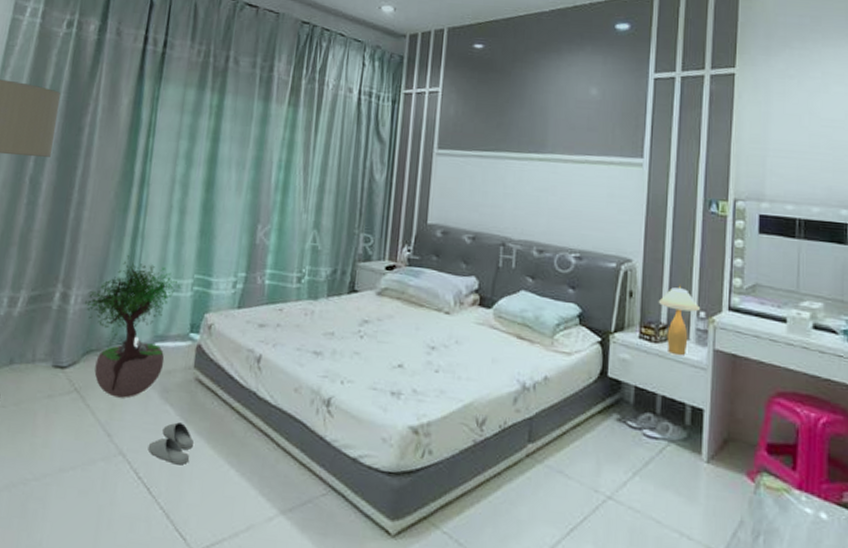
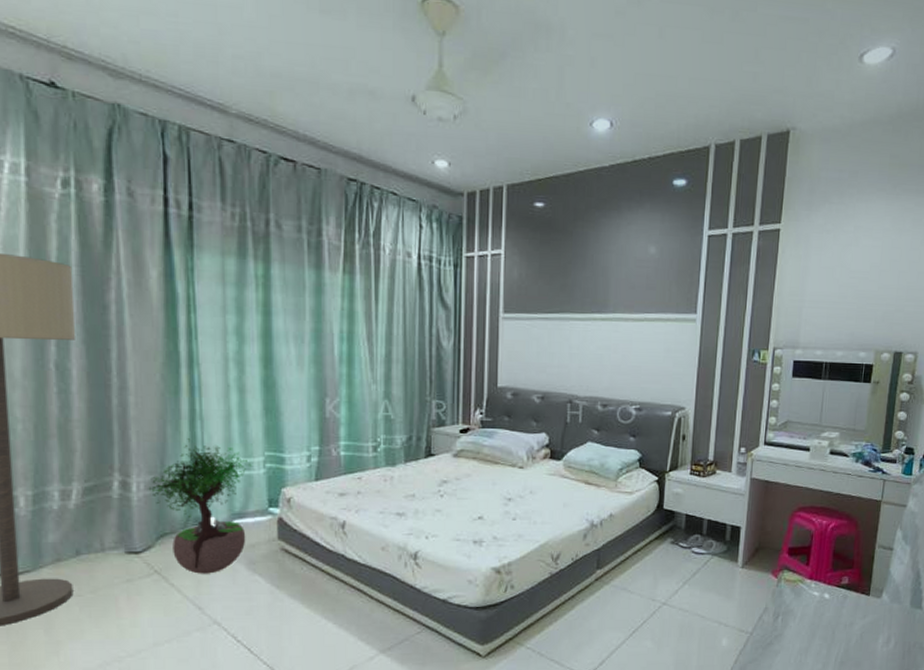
slippers: present [148,422,194,465] -> none [242,589,288,626]
table lamp: present [658,284,701,356] -> none [706,425,742,486]

